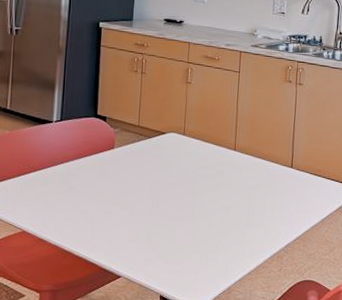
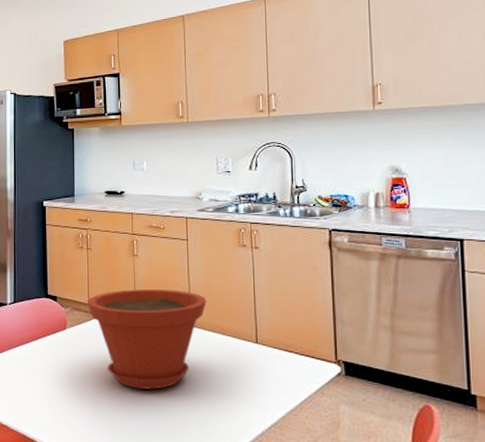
plant pot: none [137,114,252,207] -> present [87,289,207,390]

